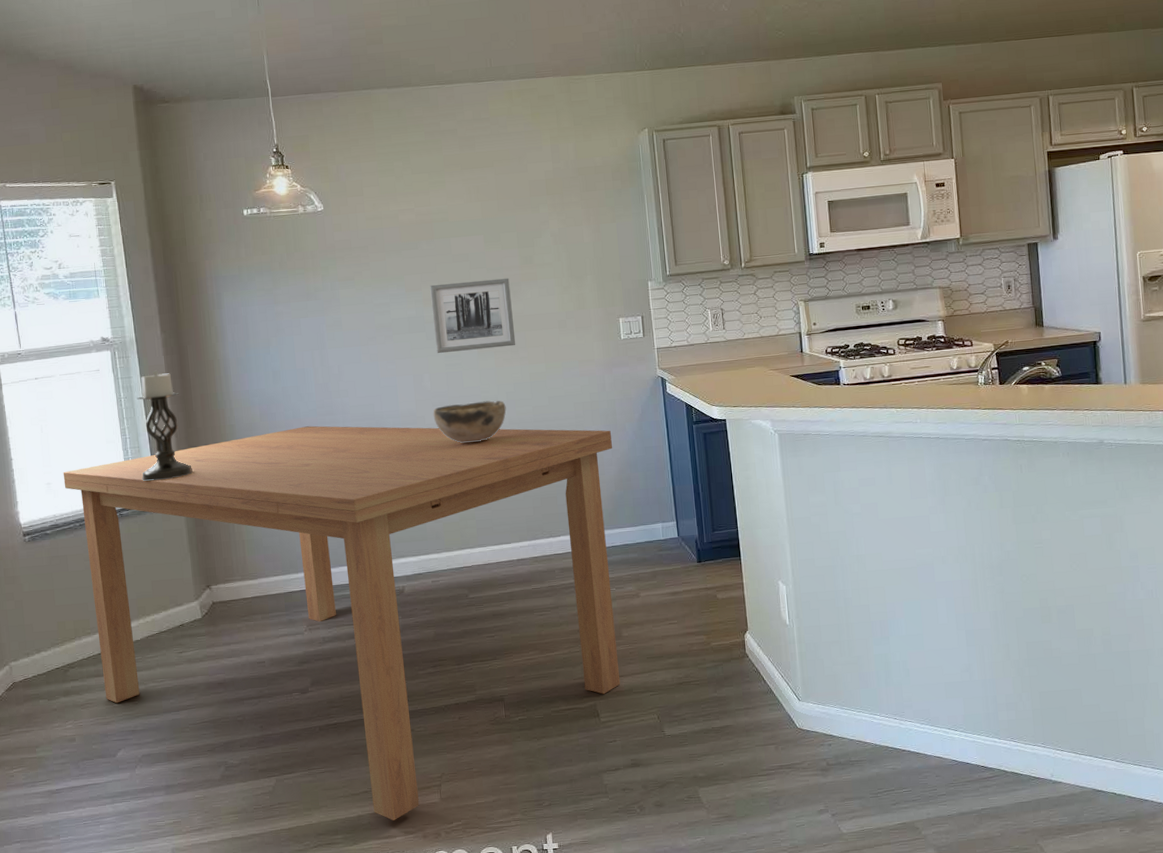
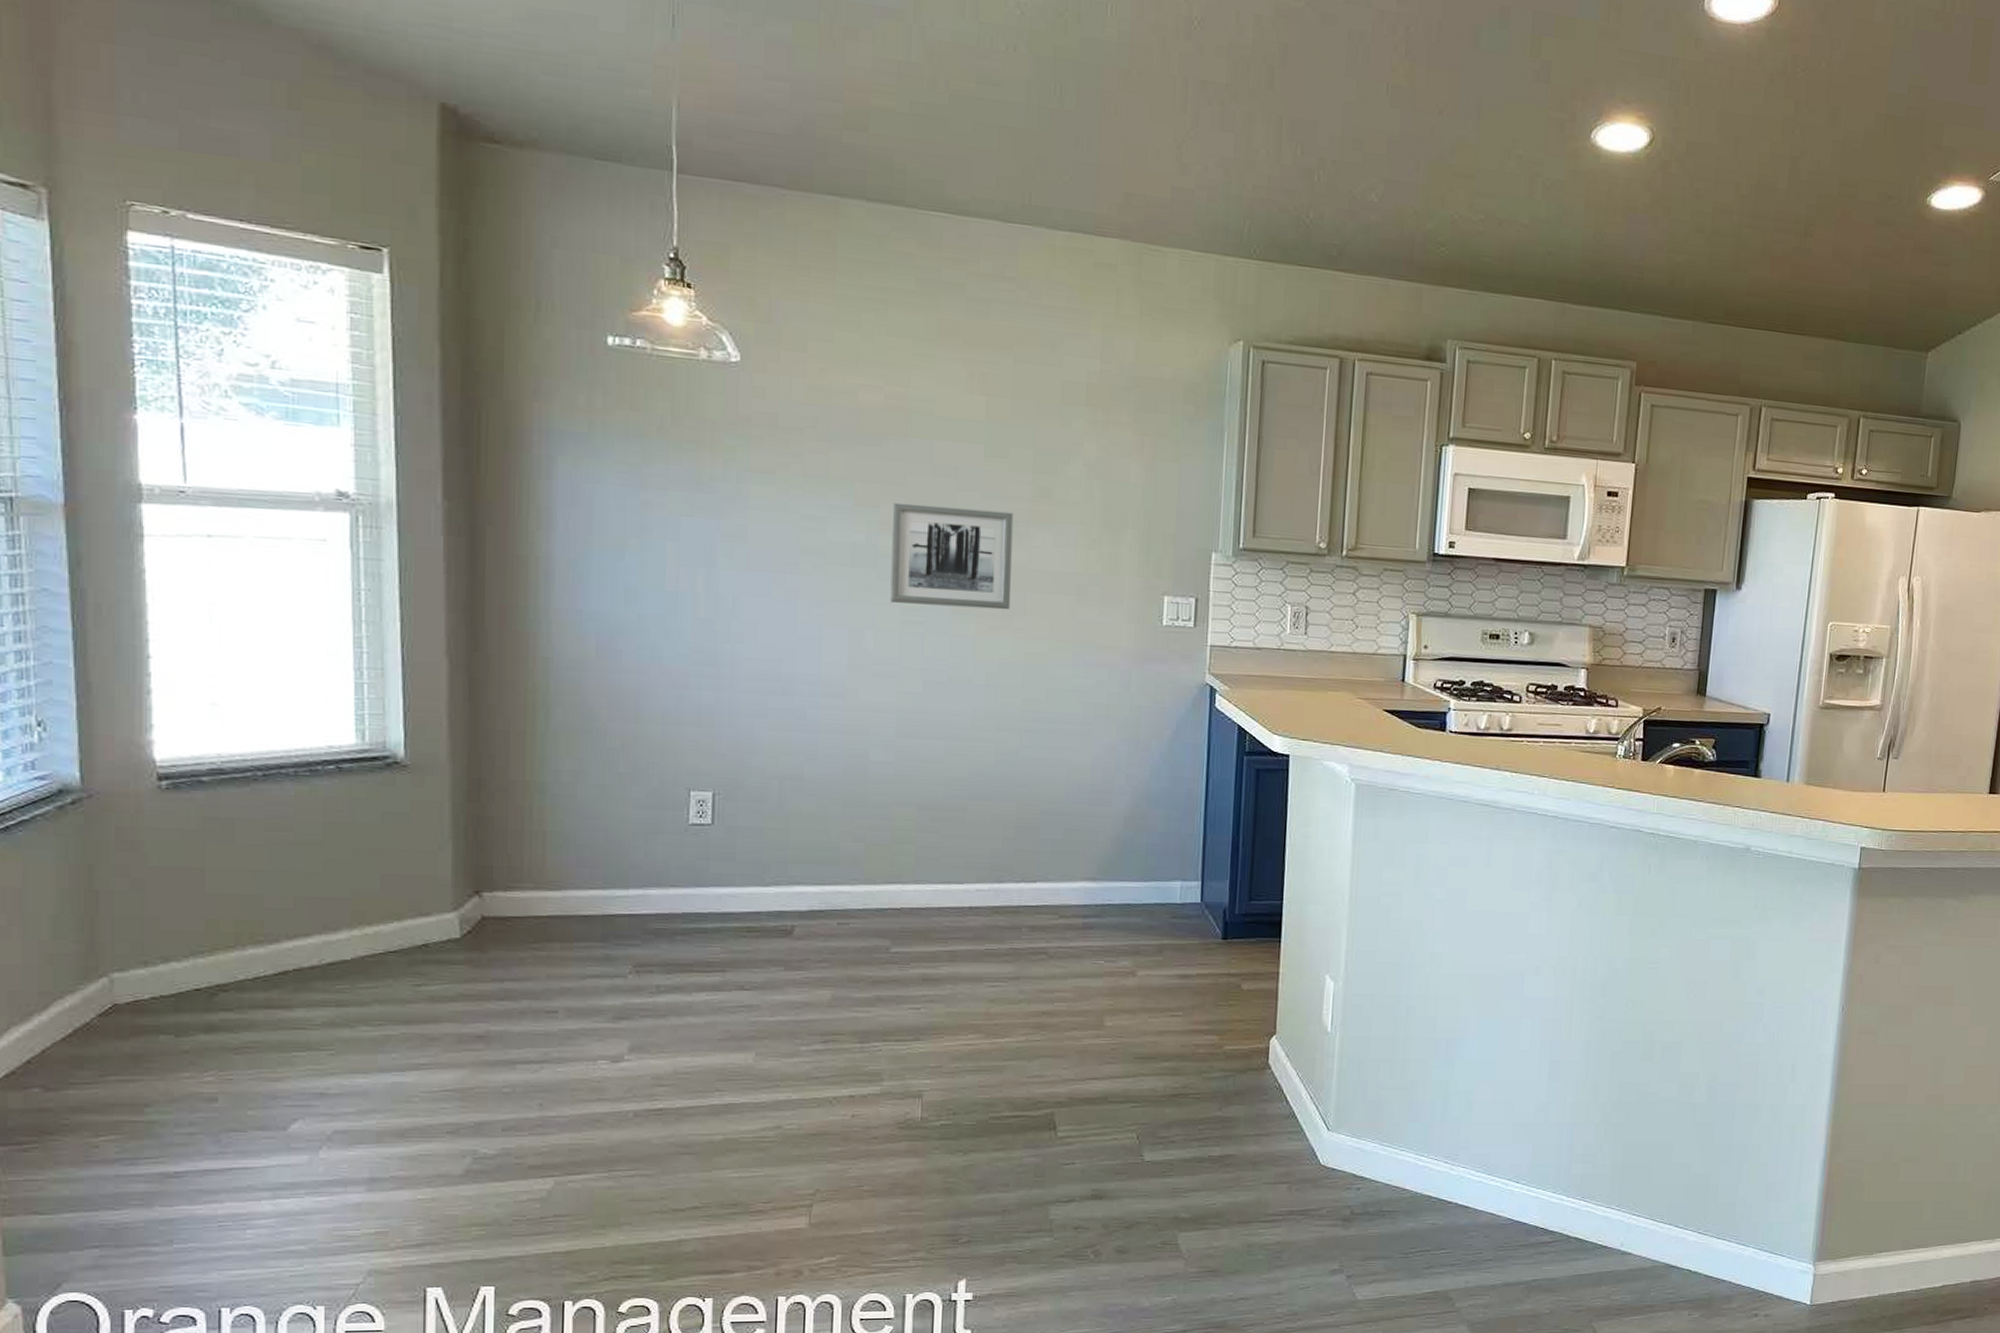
dining table: present [63,426,621,820] -> none [242,676,1129,1249]
candle holder: present [137,371,194,482] -> none [383,557,474,725]
decorative bowl: present [433,400,506,444] -> none [872,678,983,737]

